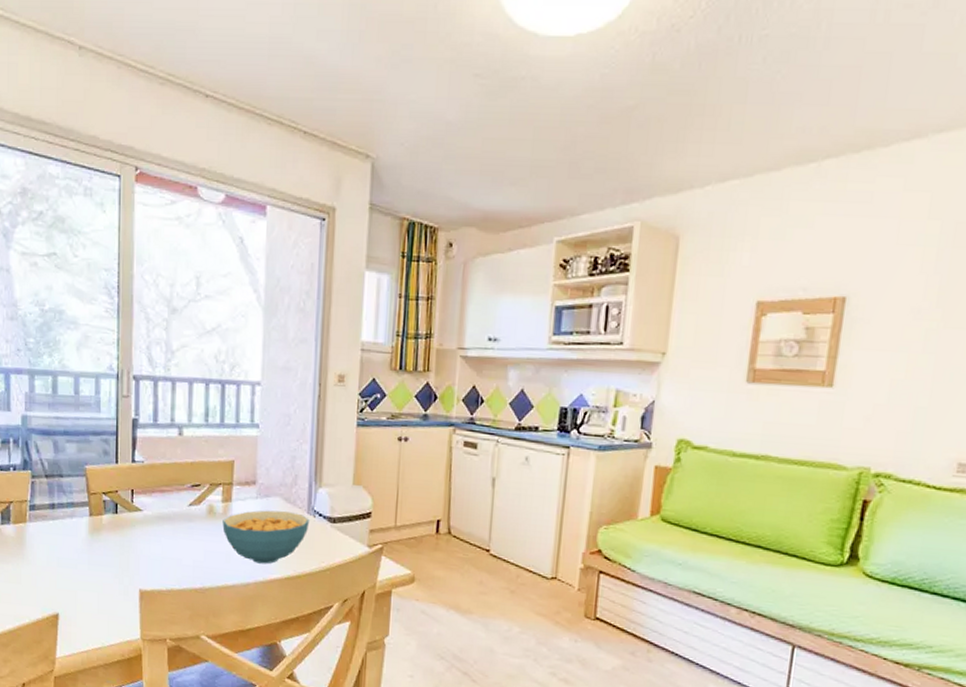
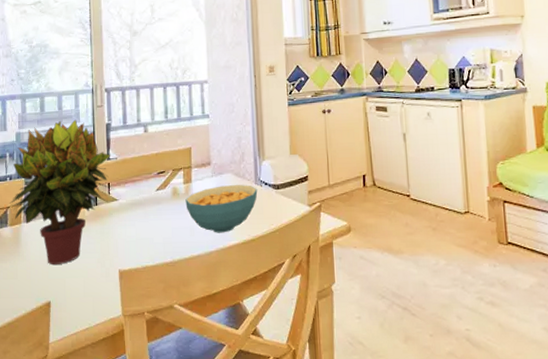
potted plant: none [13,408,137,575] -> present [10,119,112,266]

